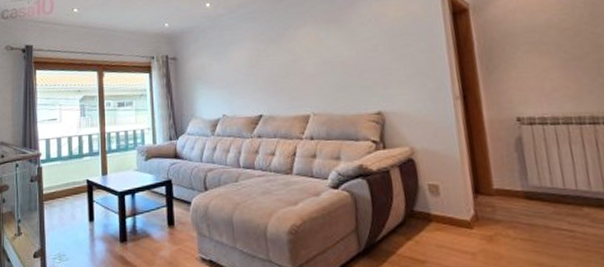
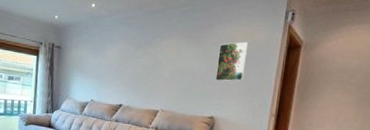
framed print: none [367,15,408,67] -> present [215,41,249,82]

